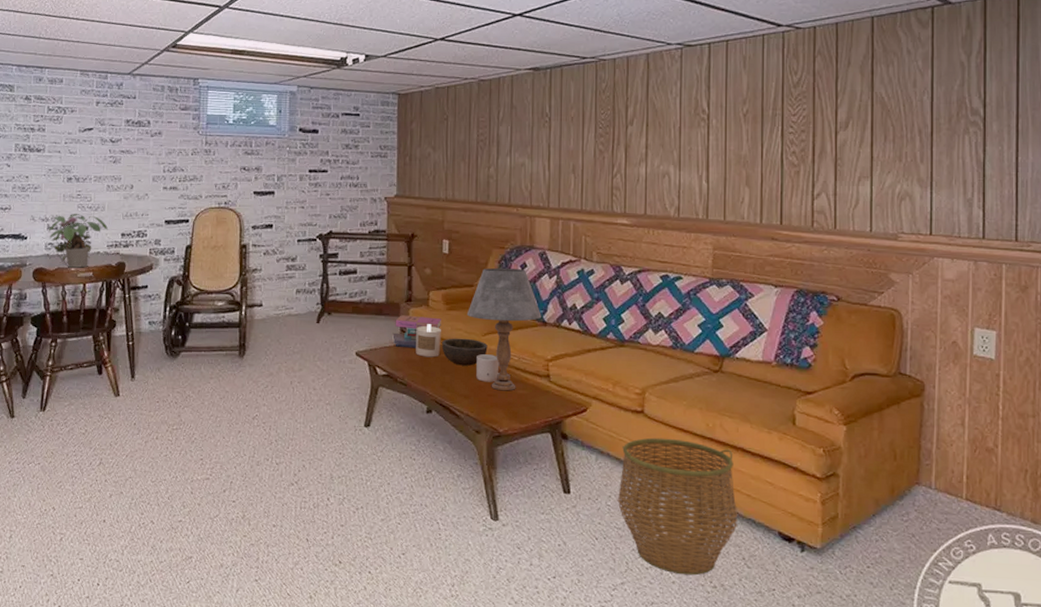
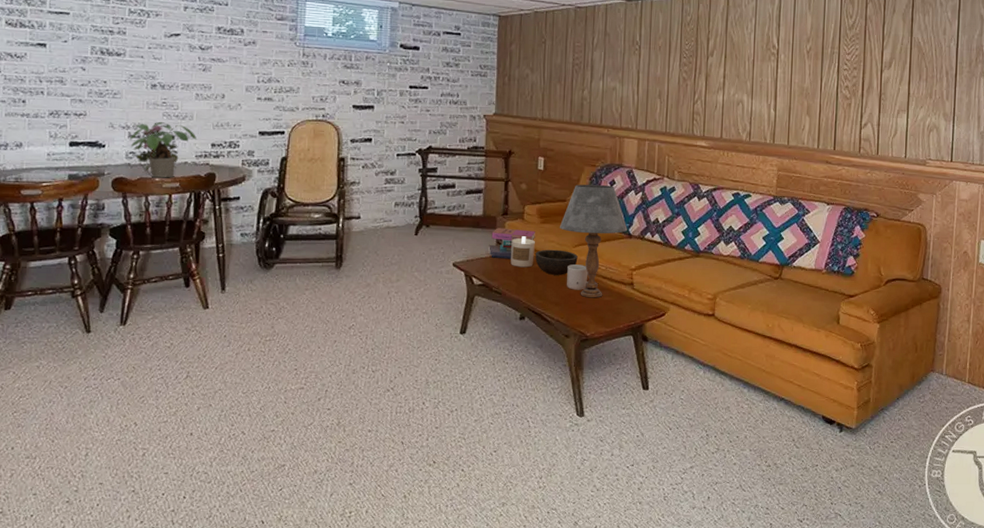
basket: present [617,437,737,575] -> none [689,337,790,457]

